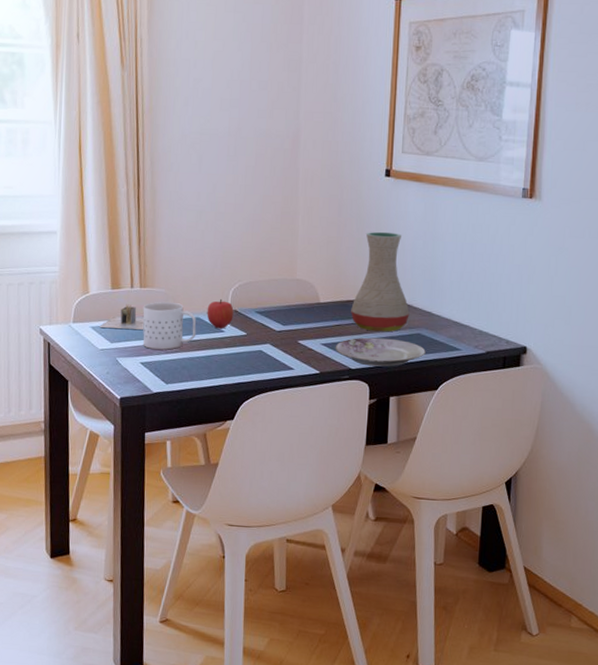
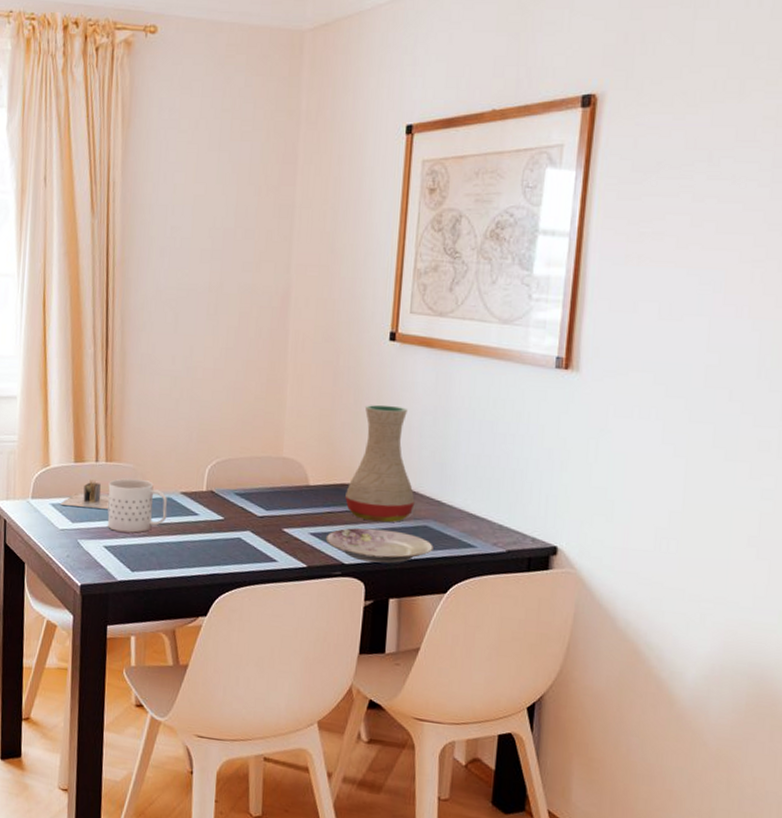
fruit: present [207,298,234,329] -> none [179,477,210,512]

